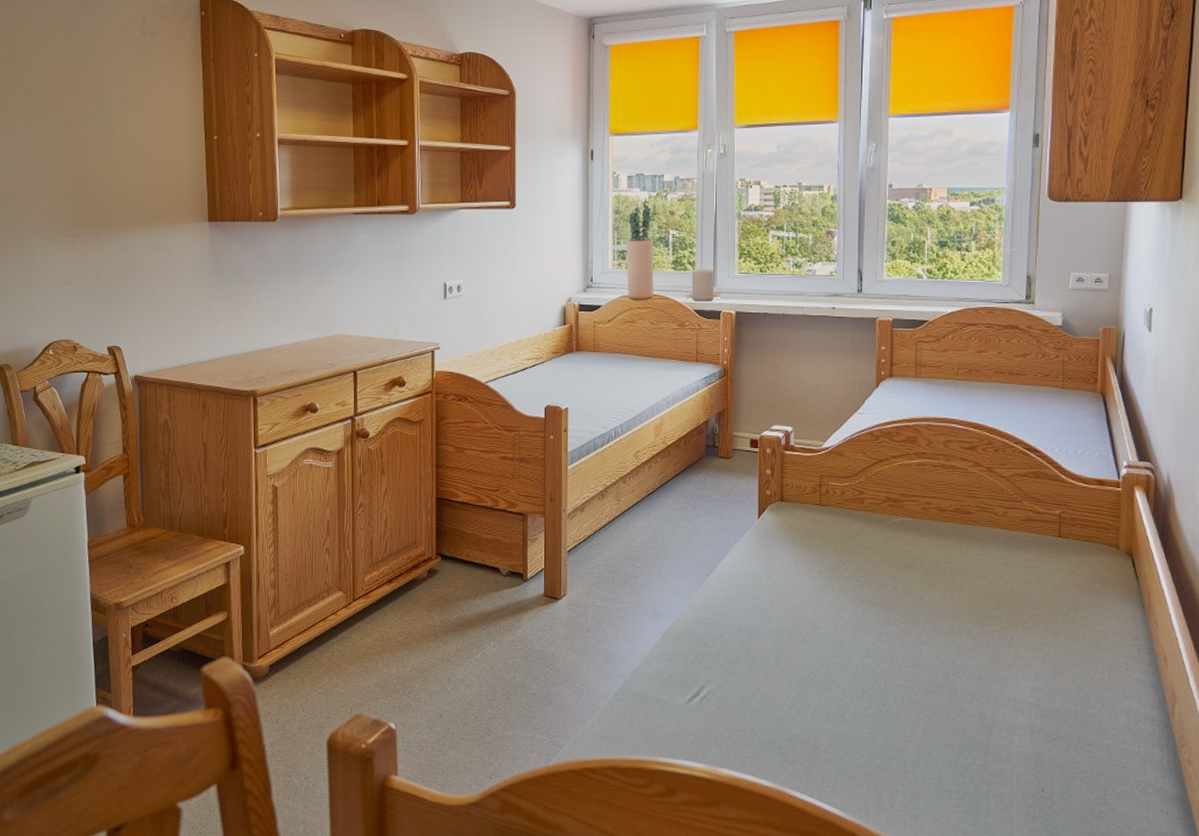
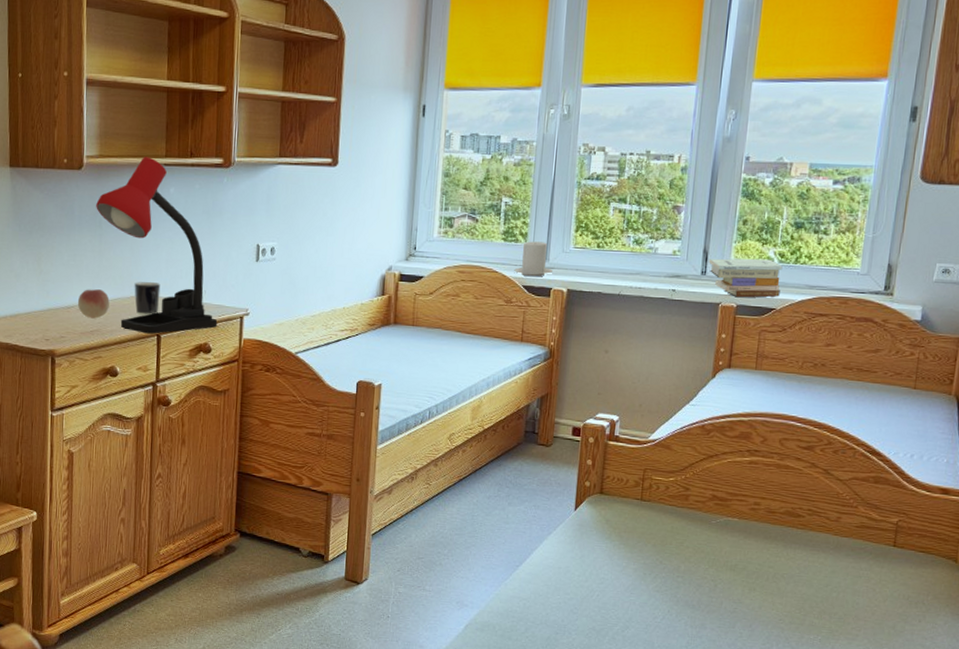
fruit: none [276,331,307,359] -> present [77,289,110,319]
desk lamp: none [291,207,410,371] -> present [96,157,218,334]
mug: none [330,323,355,355] -> present [134,282,161,316]
vase: present [627,198,654,300] -> none [452,161,485,272]
books: none [863,276,931,312] -> present [708,258,783,298]

